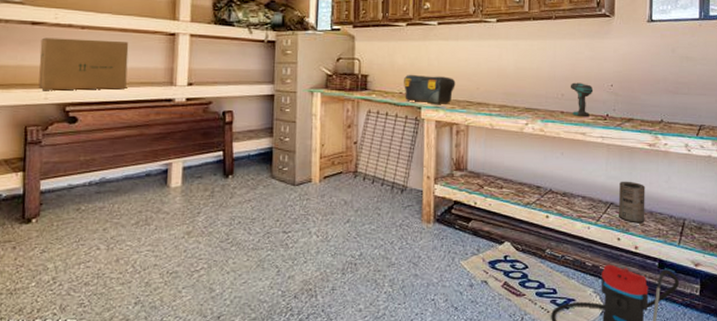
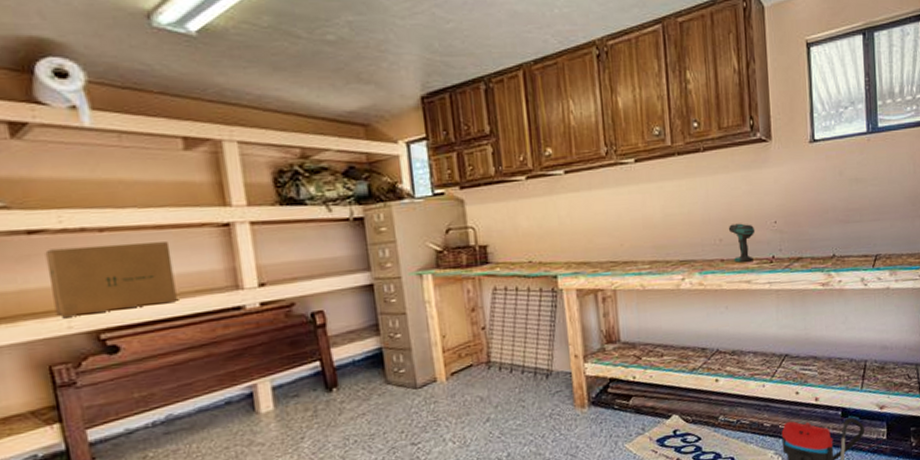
toolbox: present [404,74,456,105] -> none [532,235,595,271]
paint can: present [619,181,646,224] -> none [793,327,824,374]

